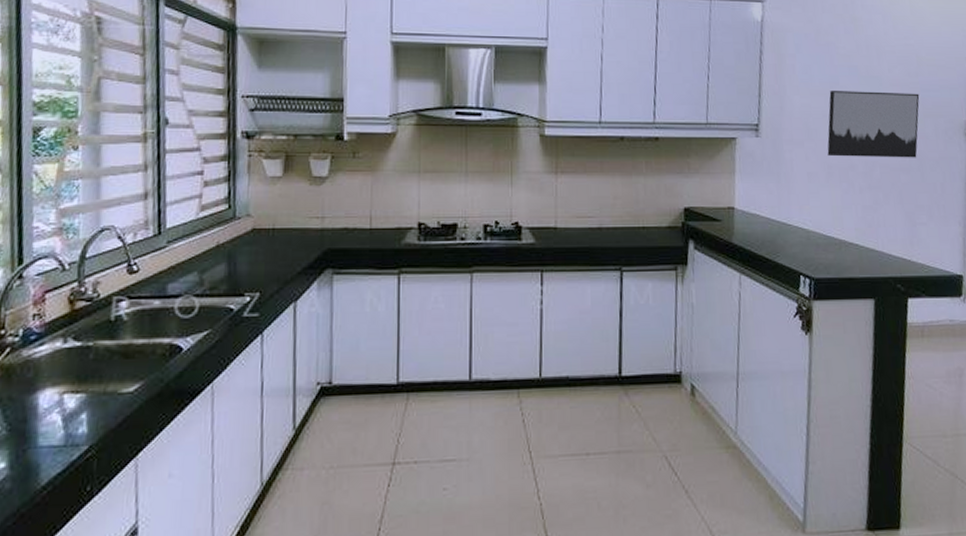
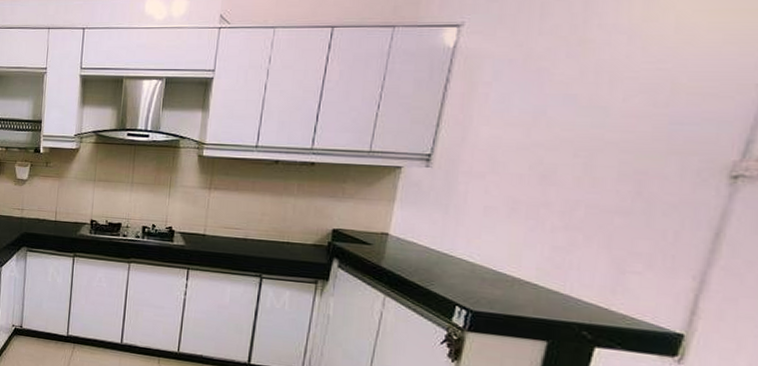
wall art: present [827,91,920,158] -> none [514,122,666,200]

